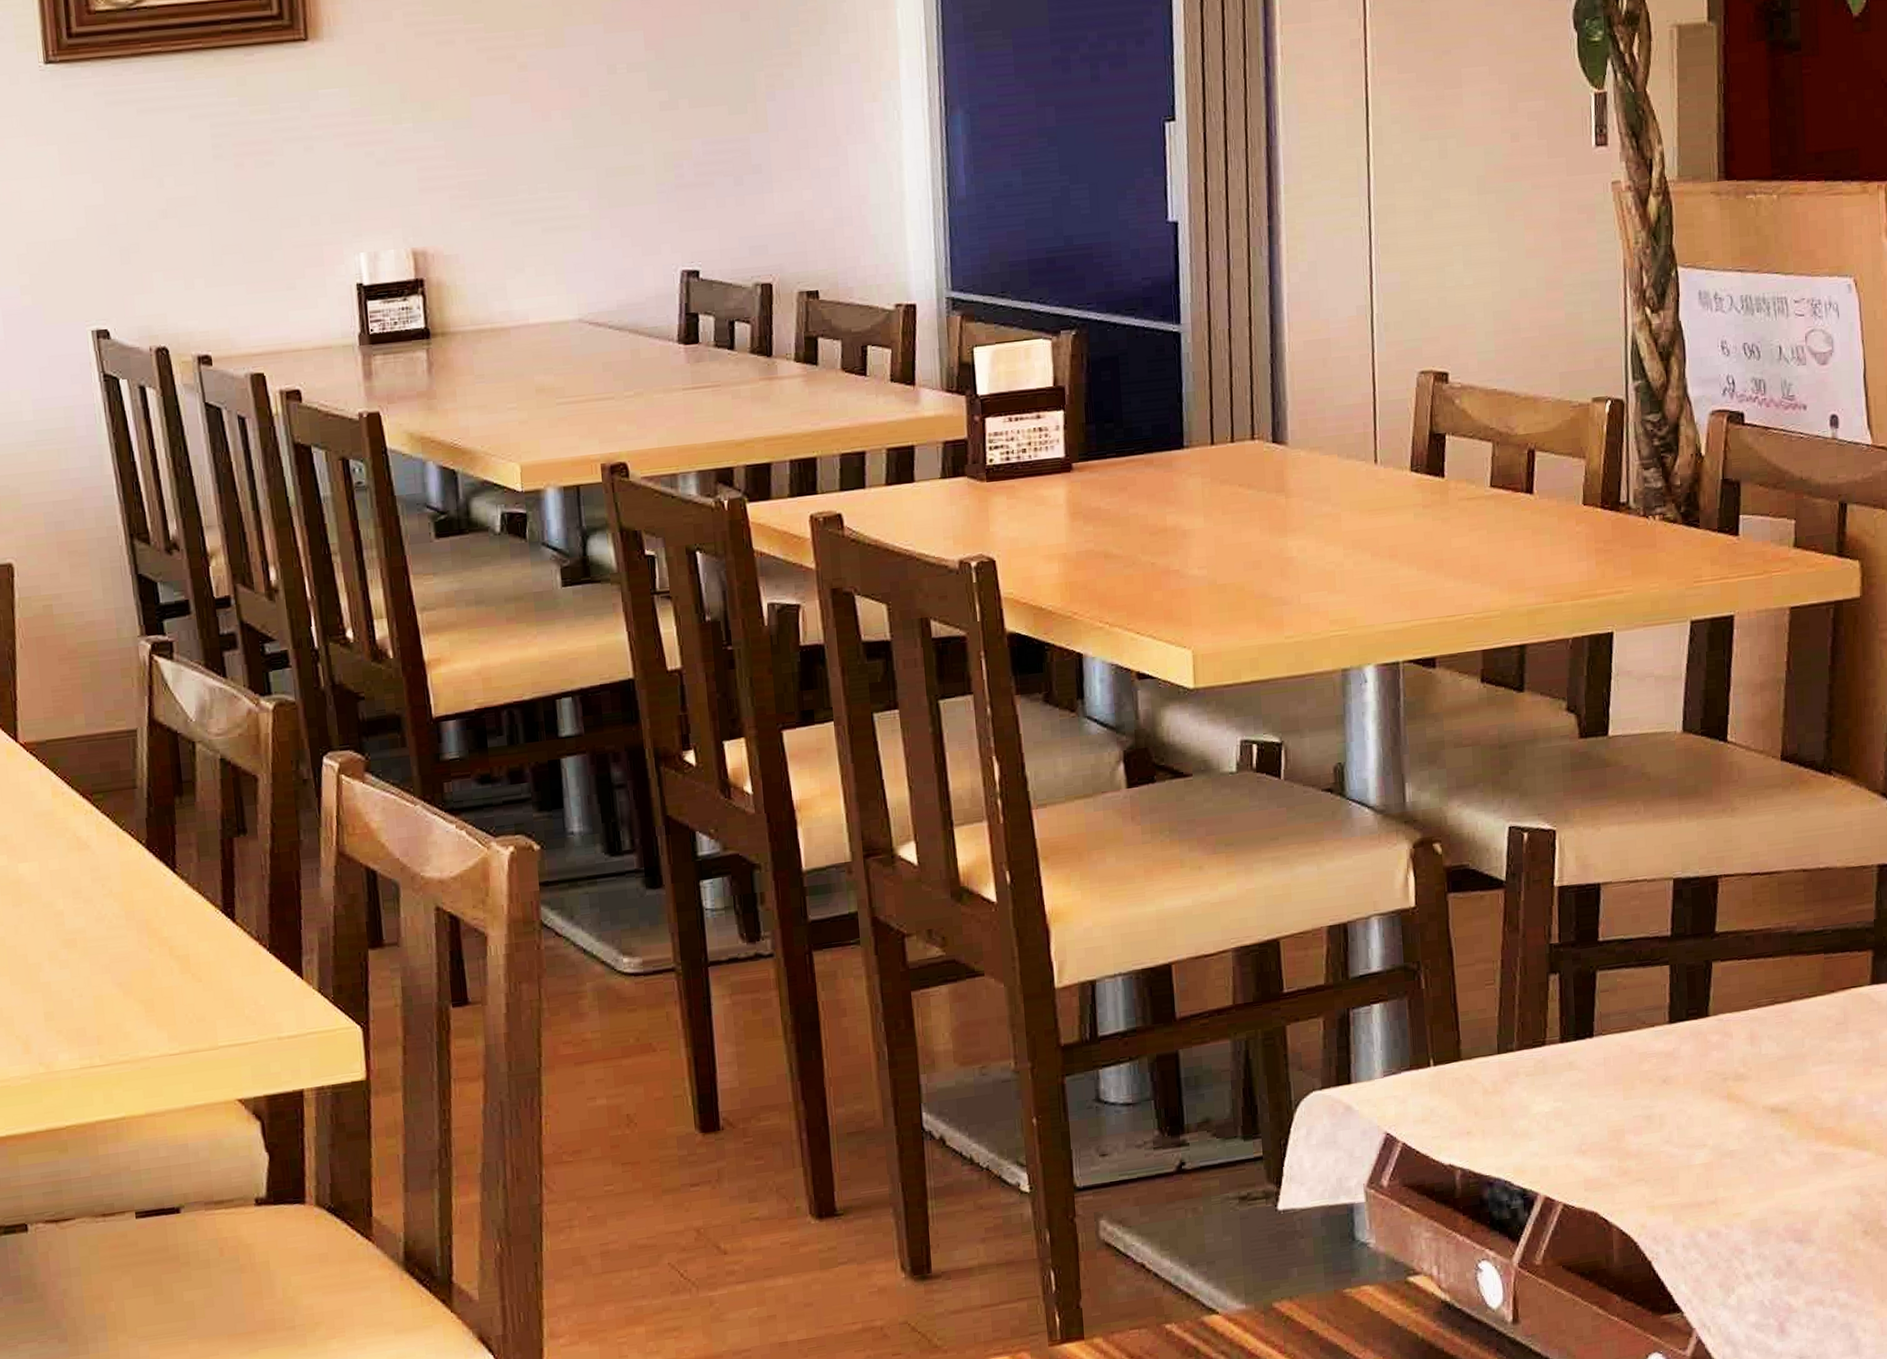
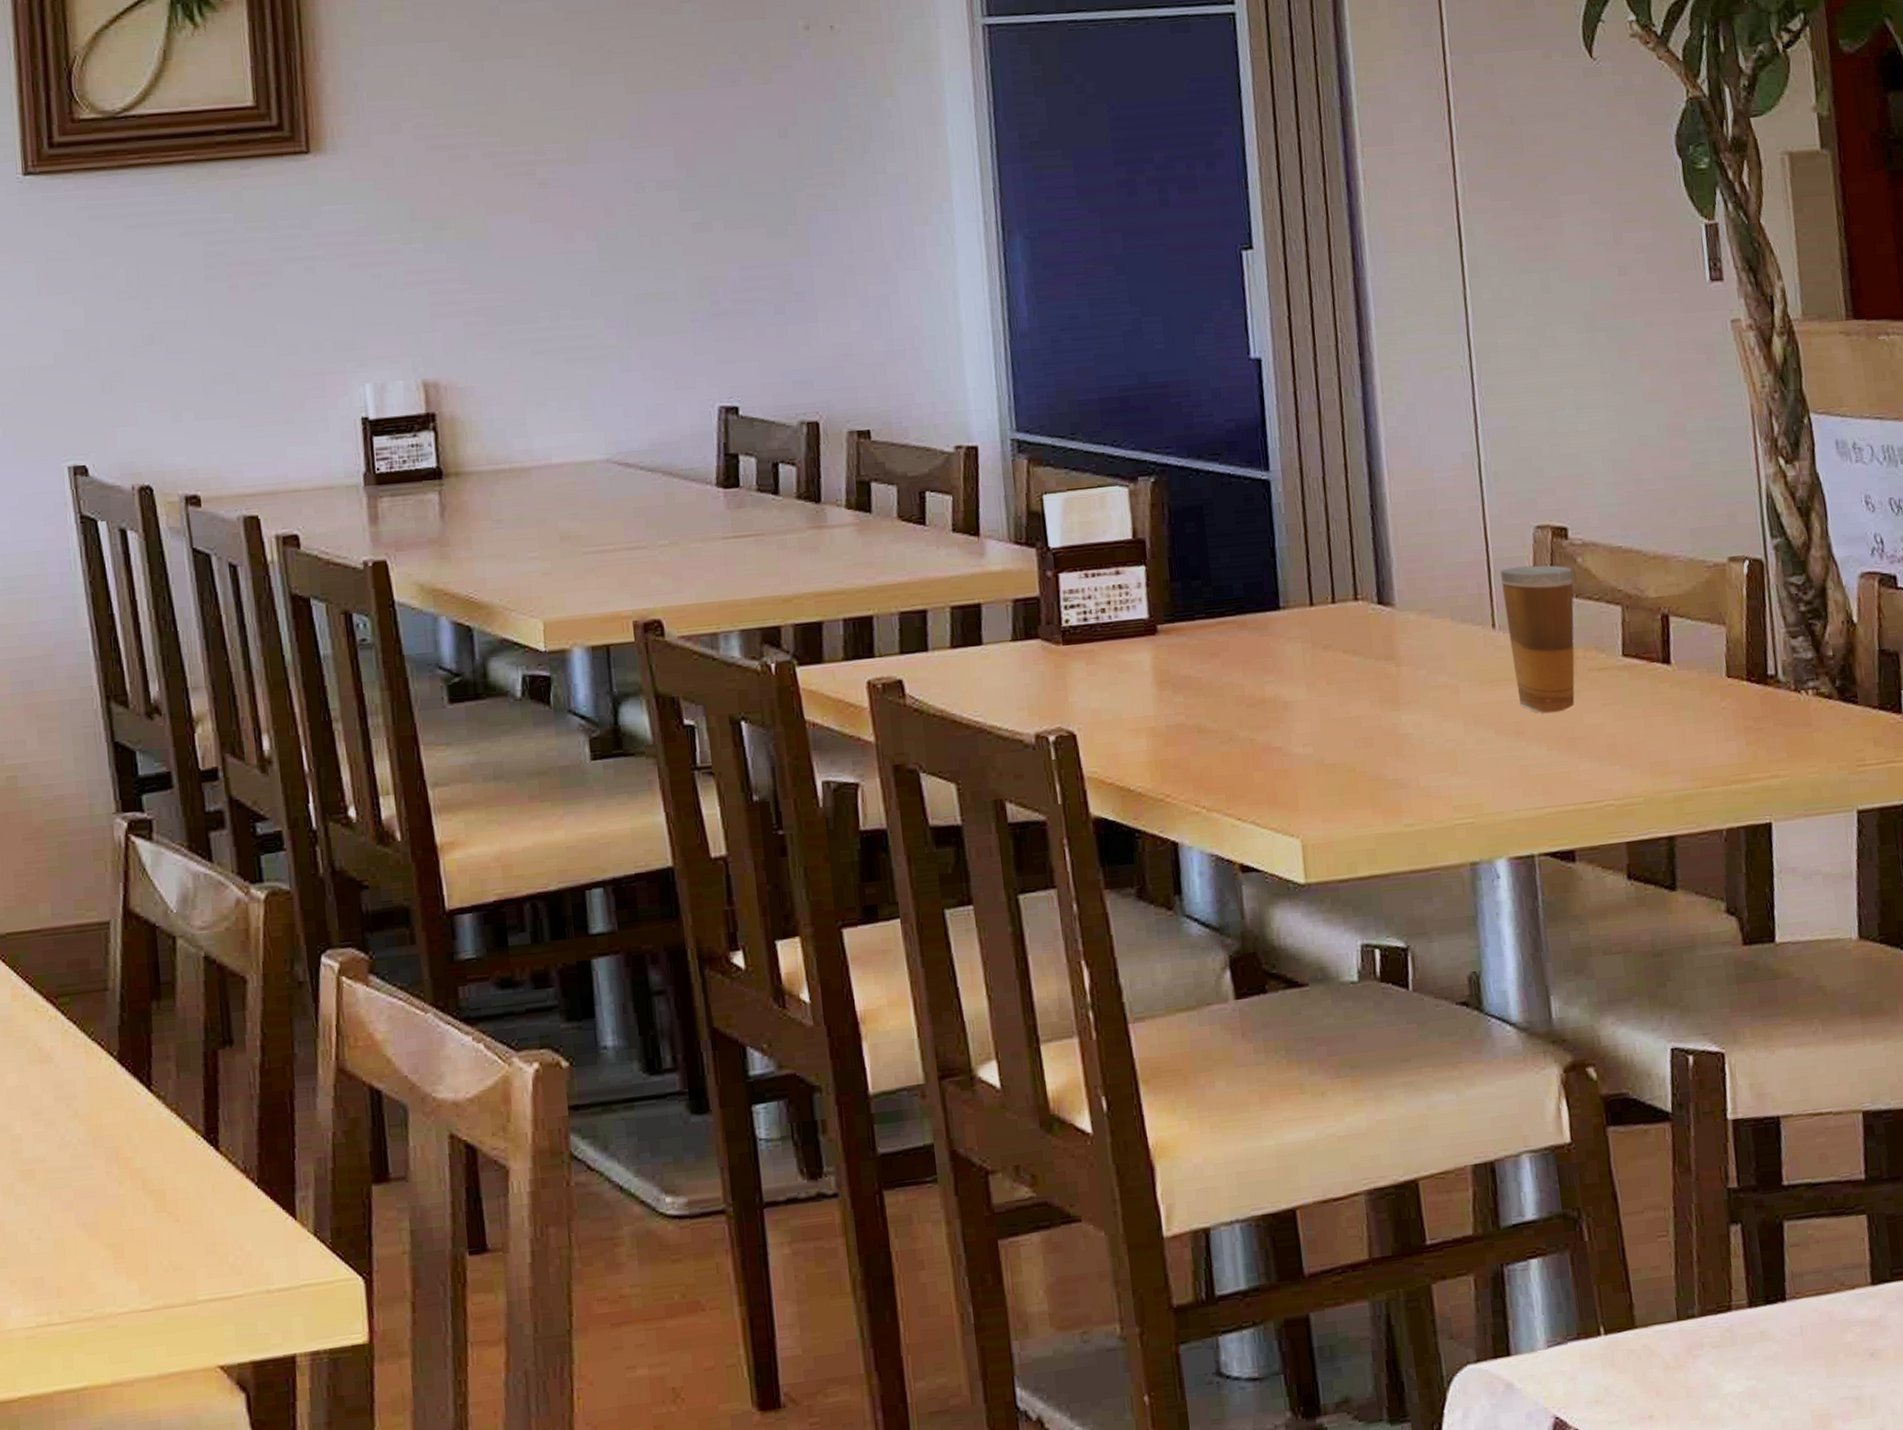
beverage cup: none [1385,406,1451,539] -> present [1500,565,1575,714]

